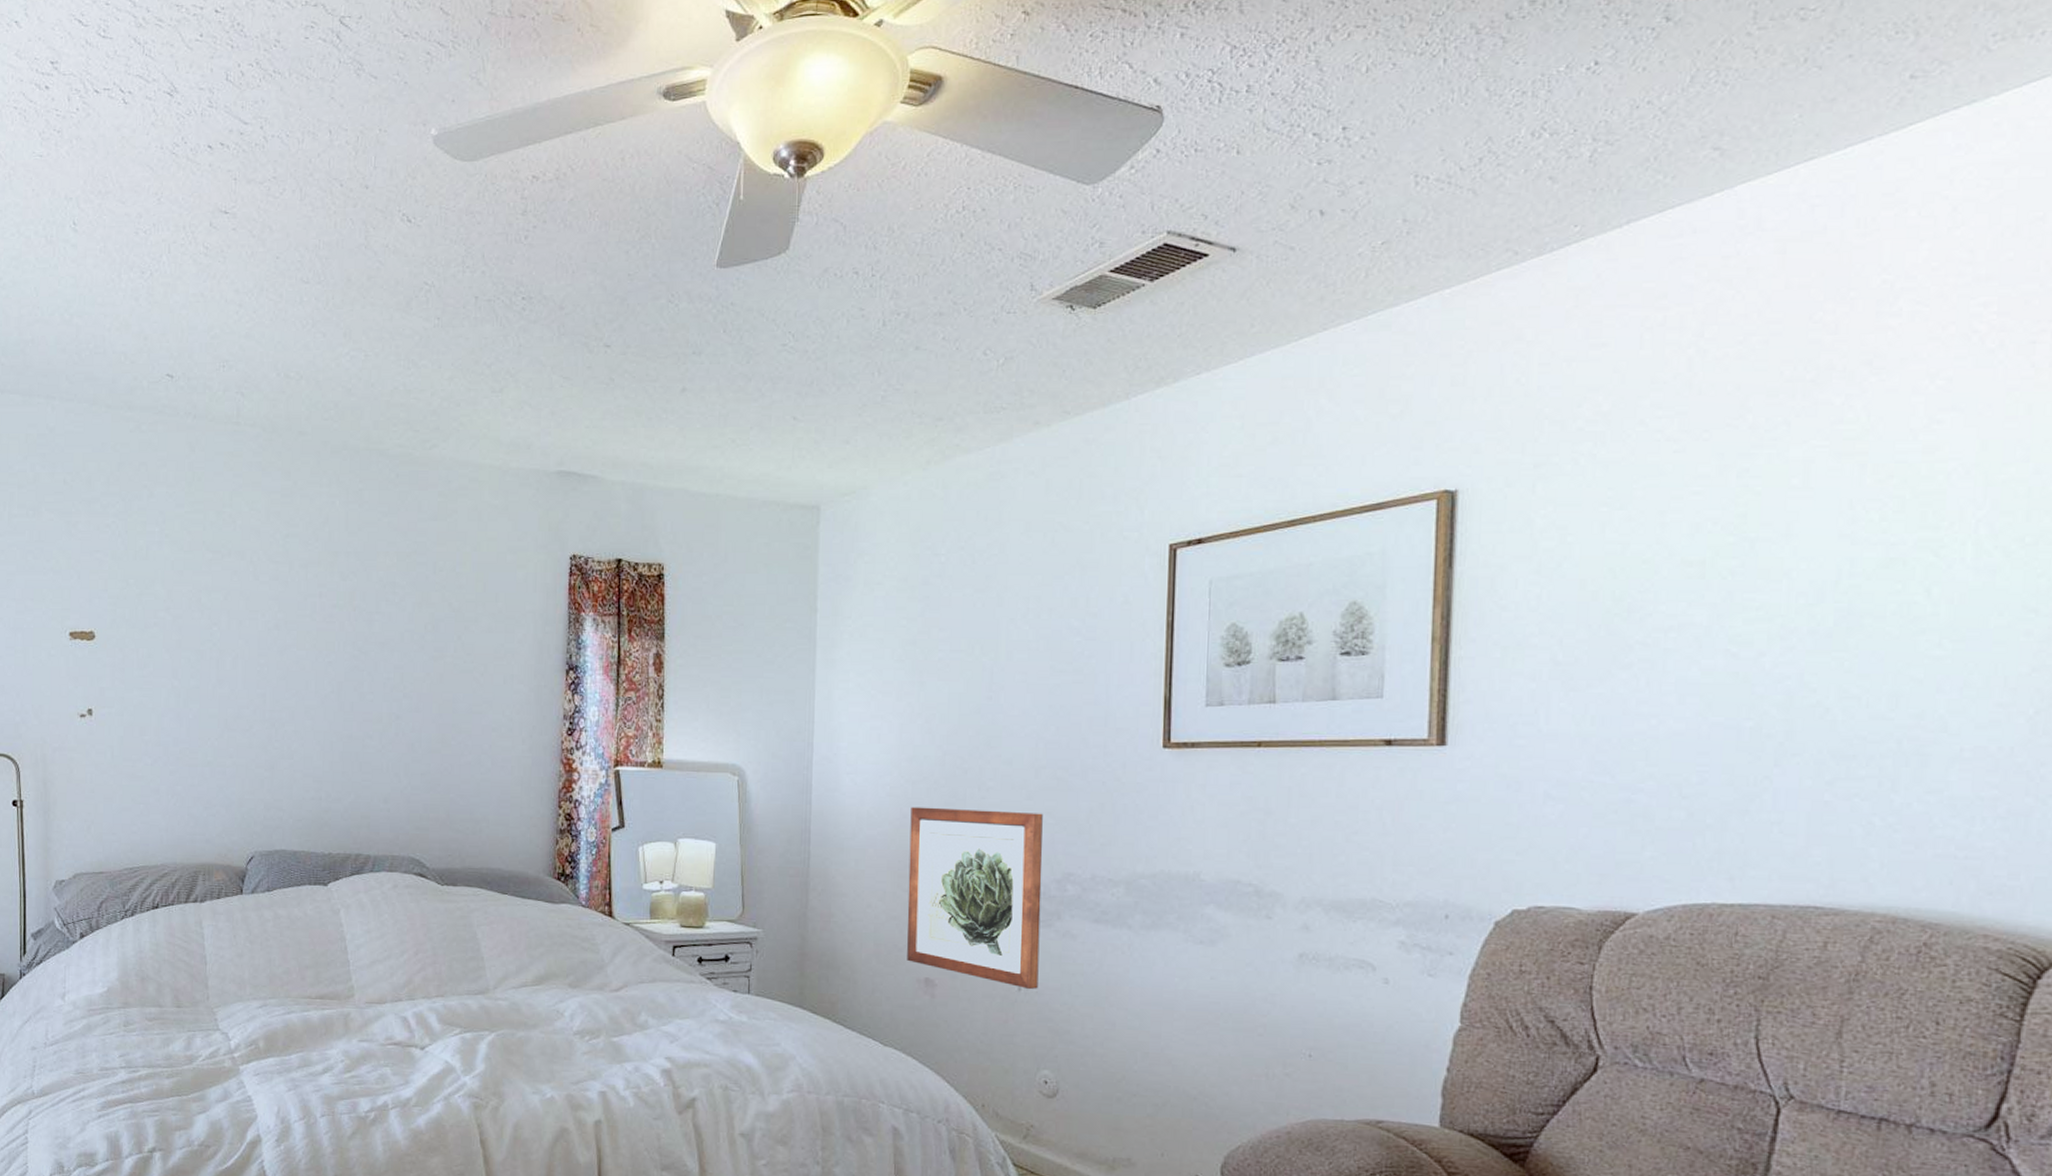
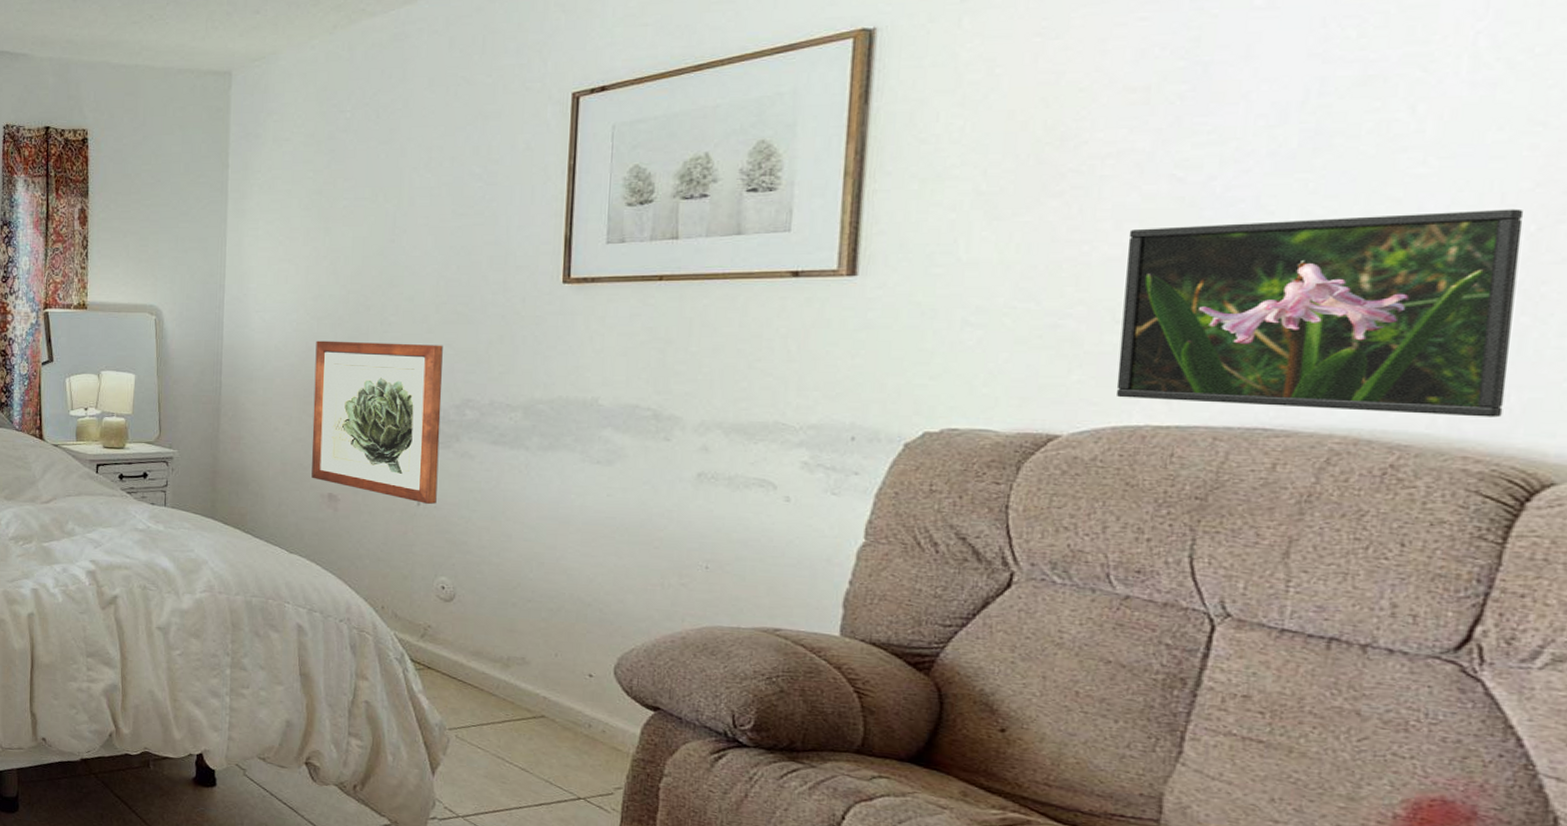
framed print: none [1685,692,2024,896] -> present [1115,209,1524,418]

